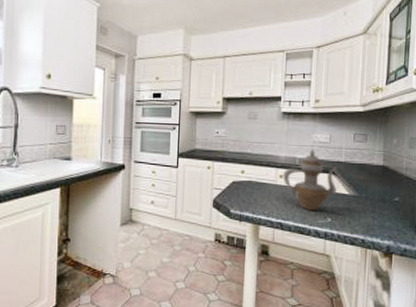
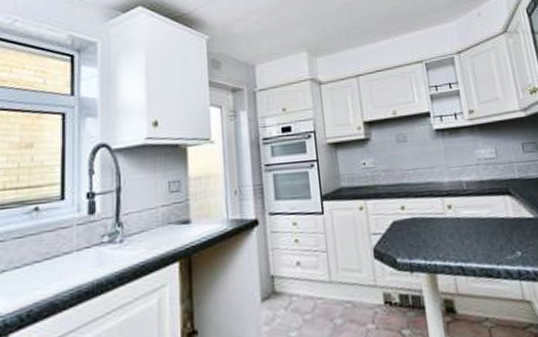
teapot: present [282,148,338,210] -> none [450,167,519,245]

